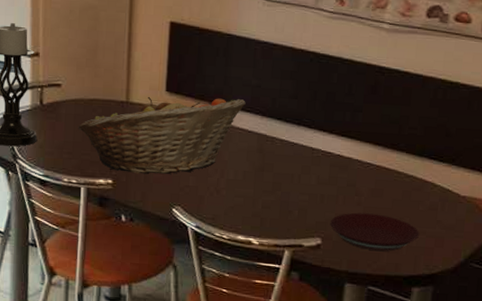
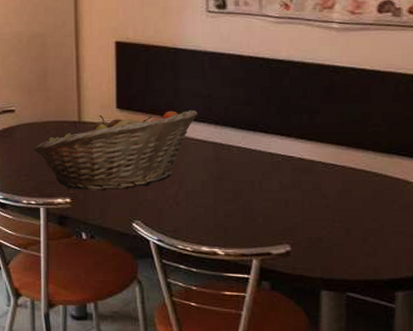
plate: present [330,212,419,251] -> none [298,216,397,254]

